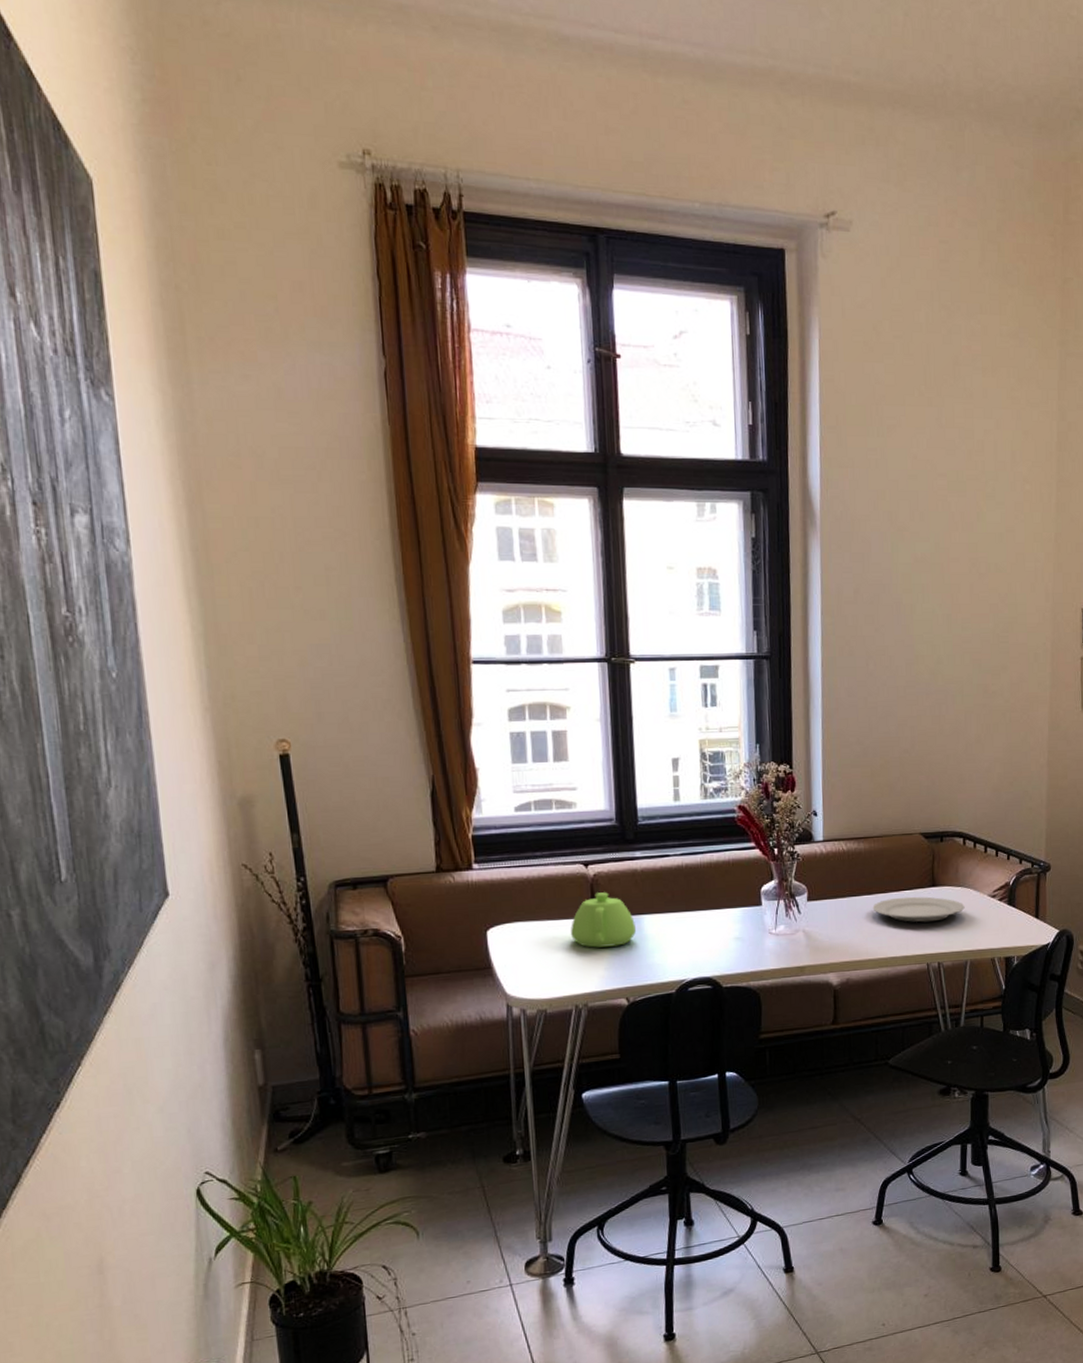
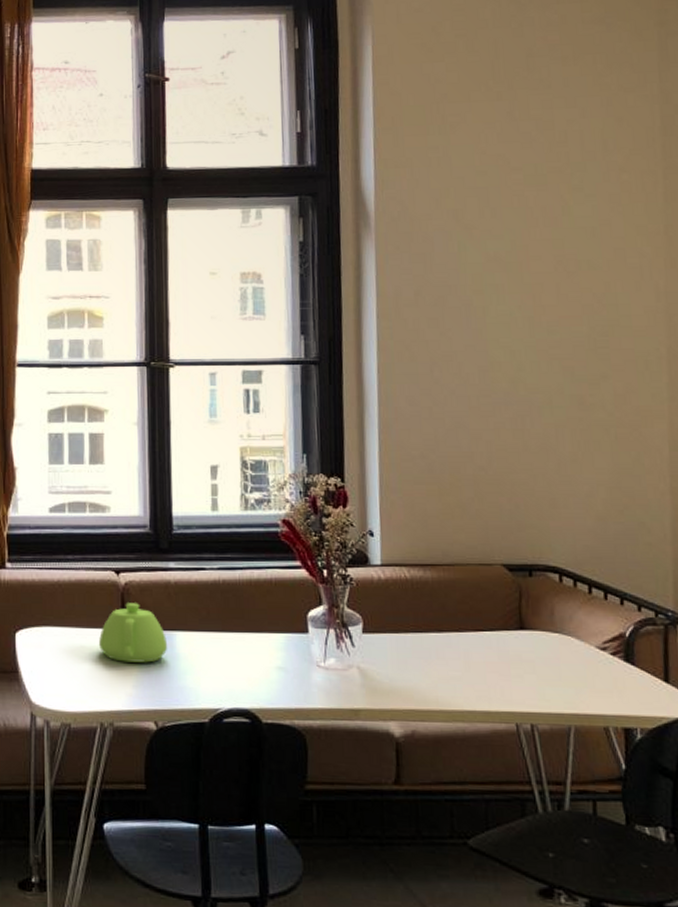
plate: present [872,896,965,923] -> none [443,639,565,673]

